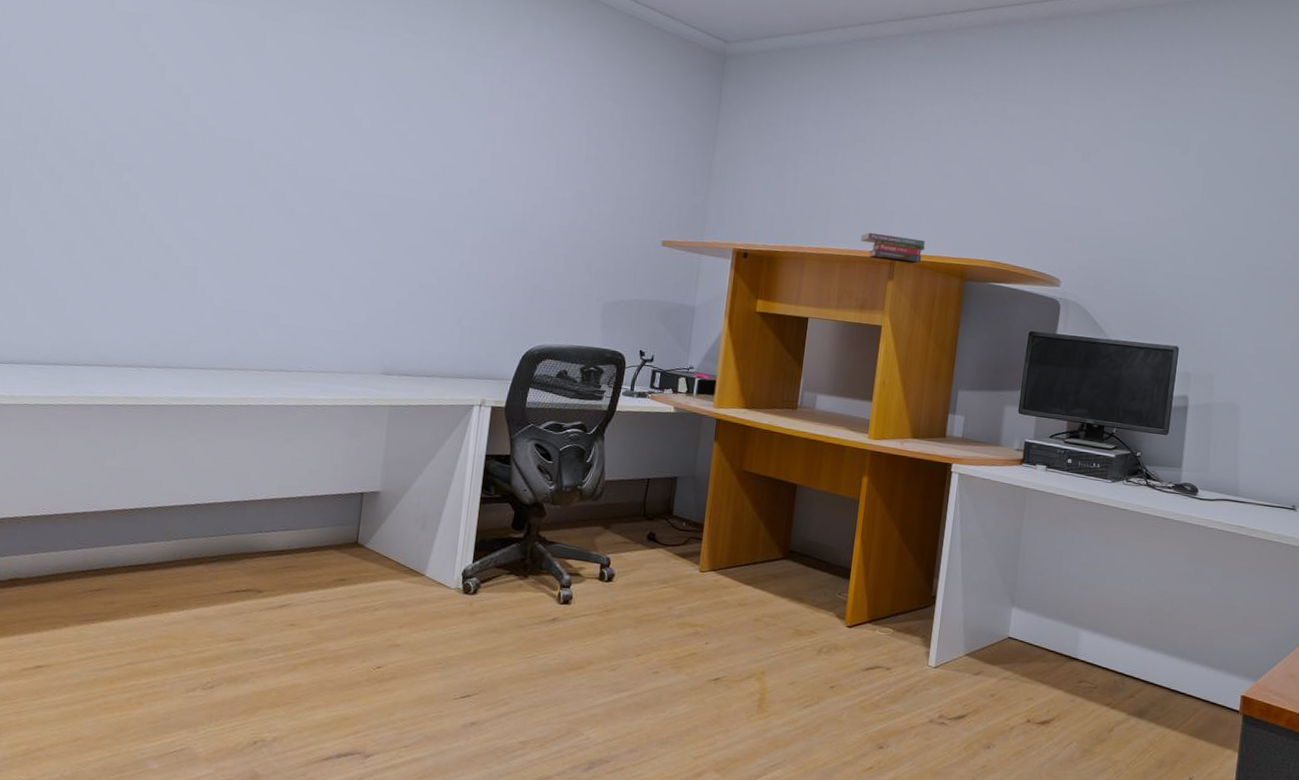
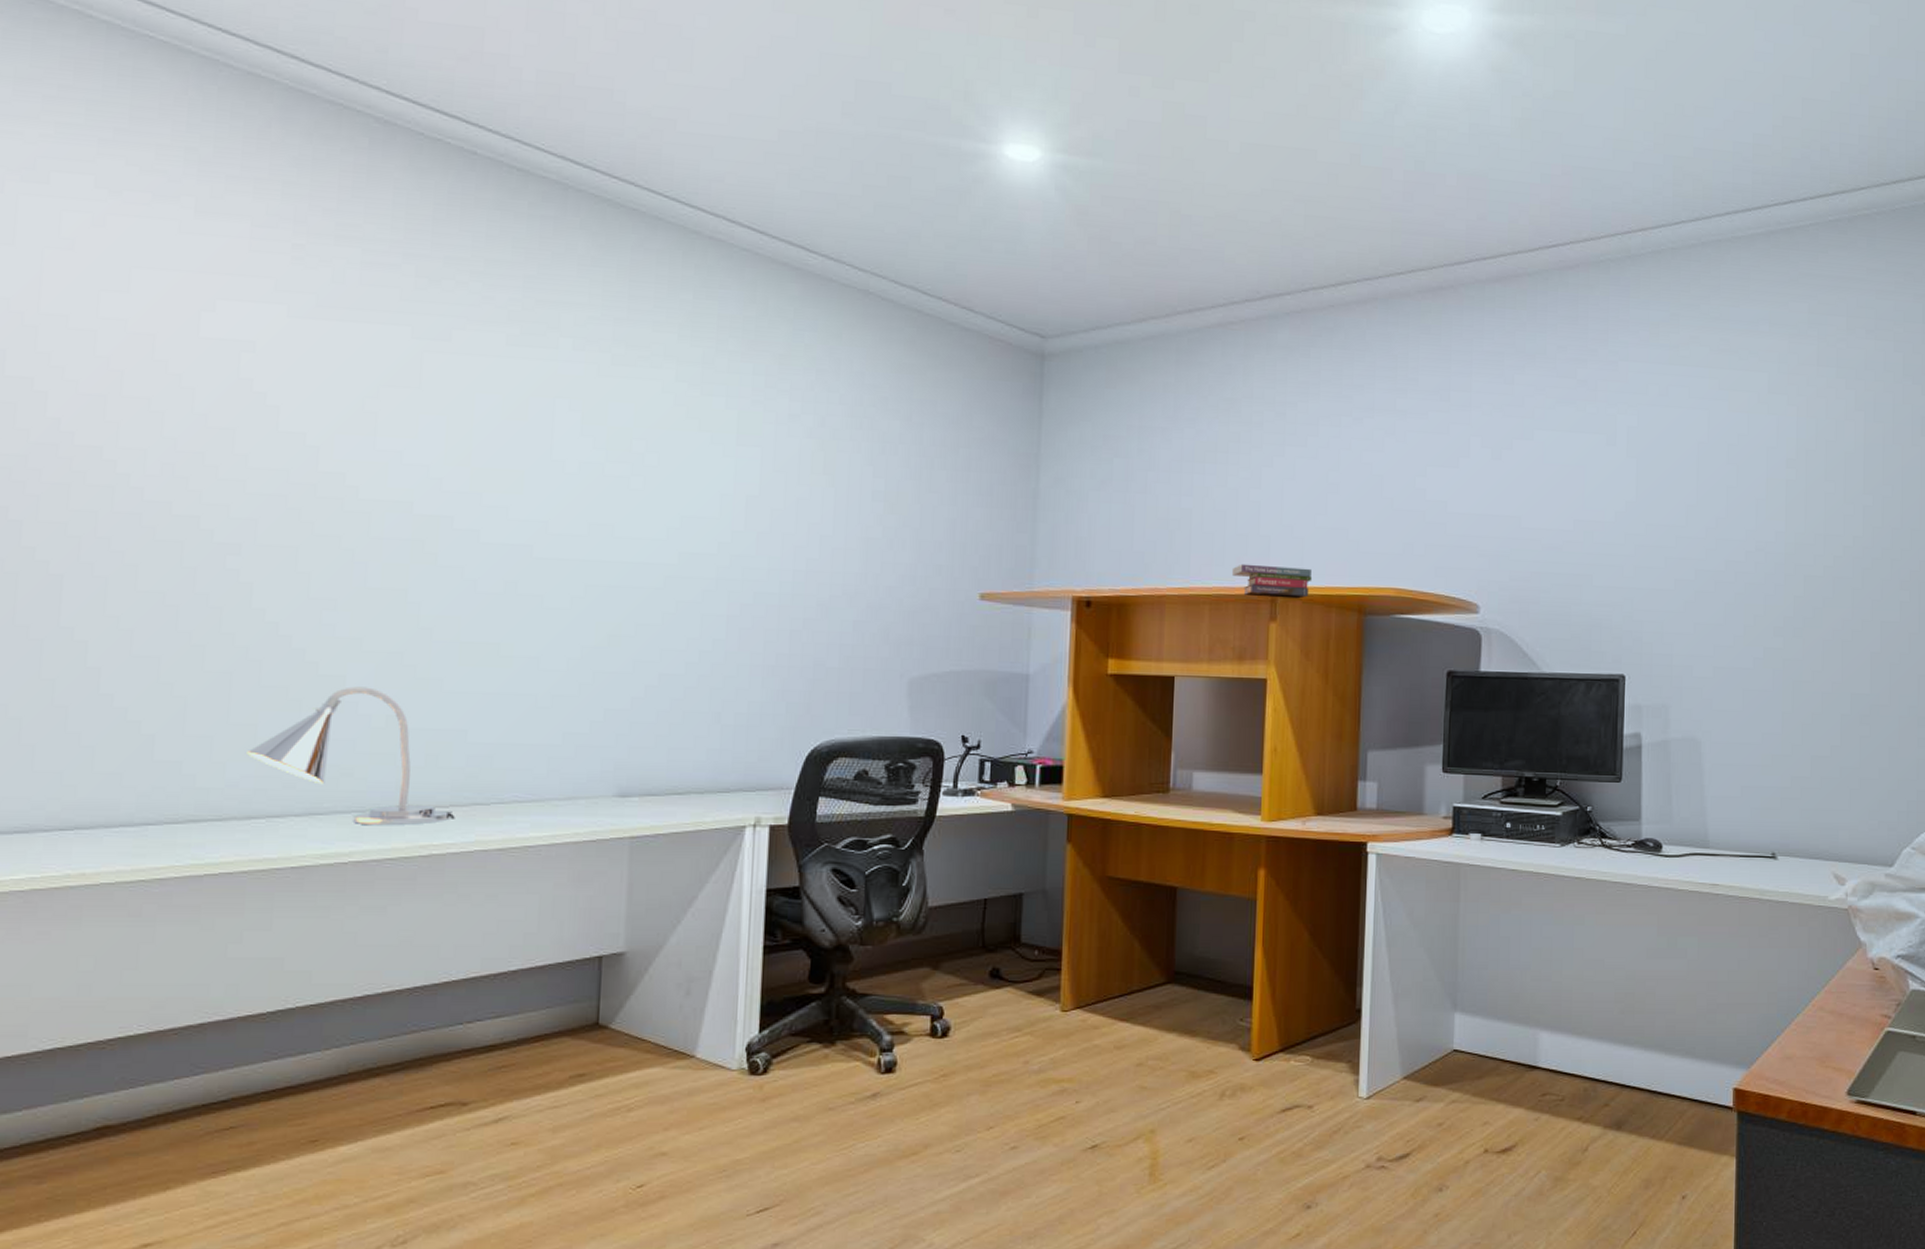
table lamp: none [127,275,267,382] -> present [247,686,455,825]

